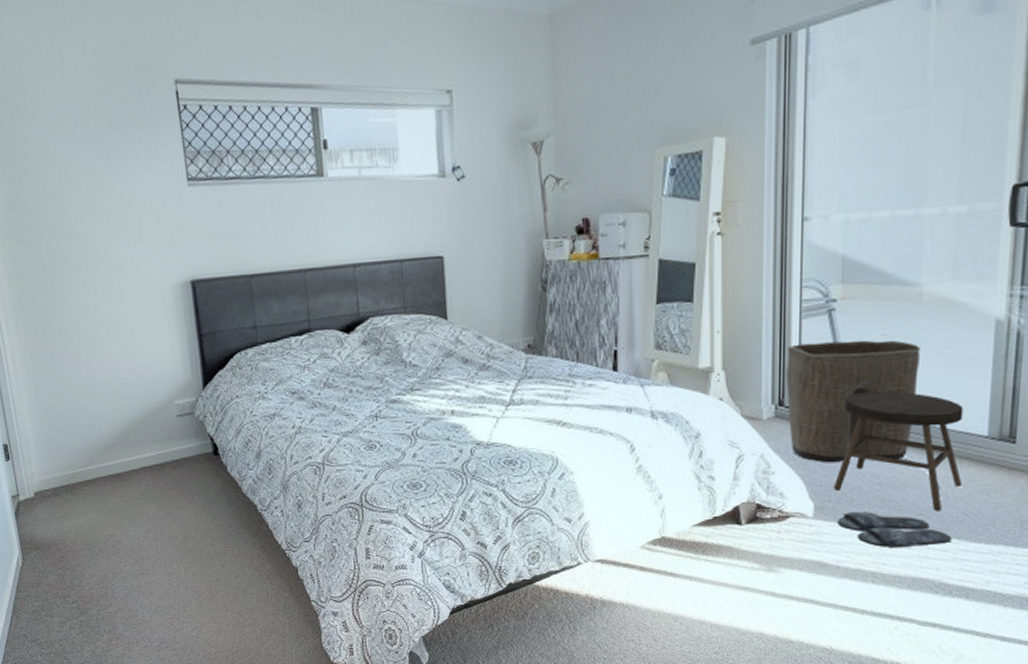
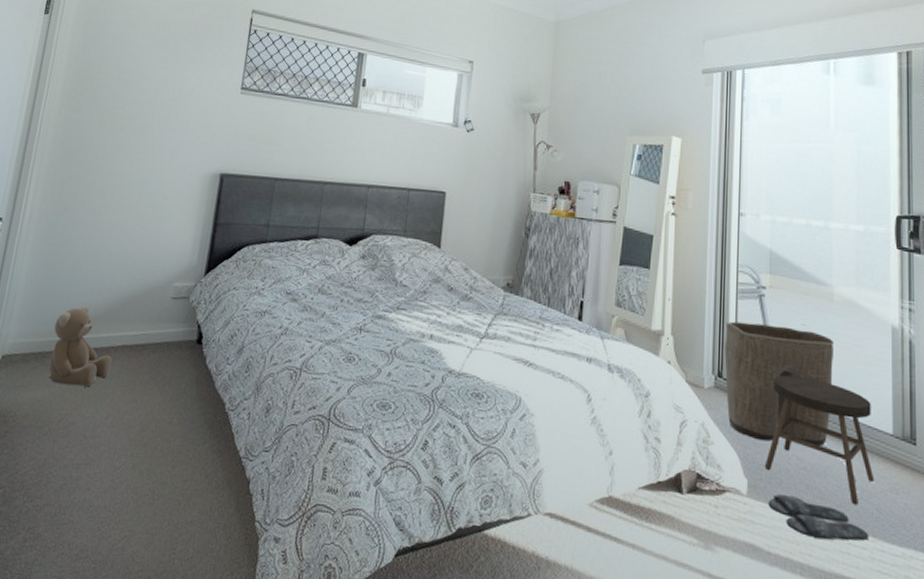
teddy bear: none [72,436,139,510] -> present [48,305,113,387]

